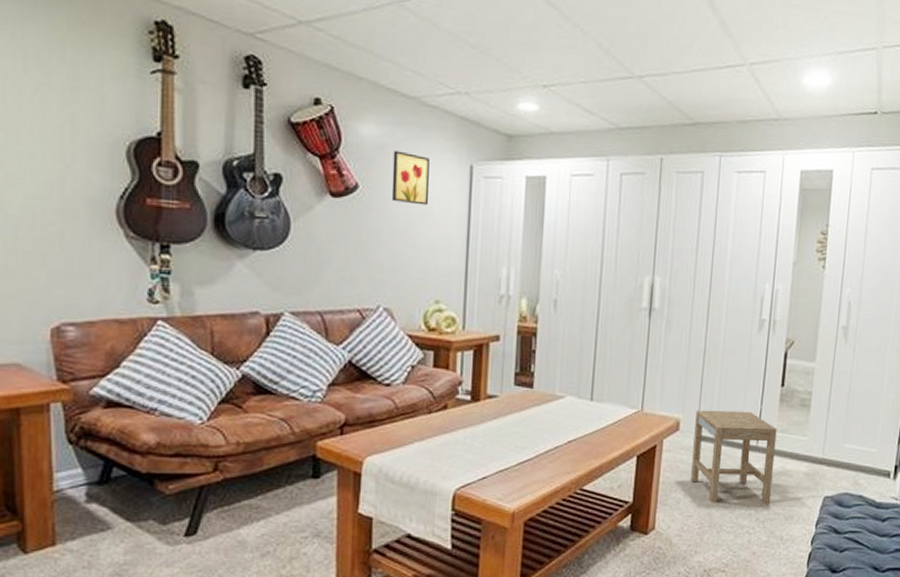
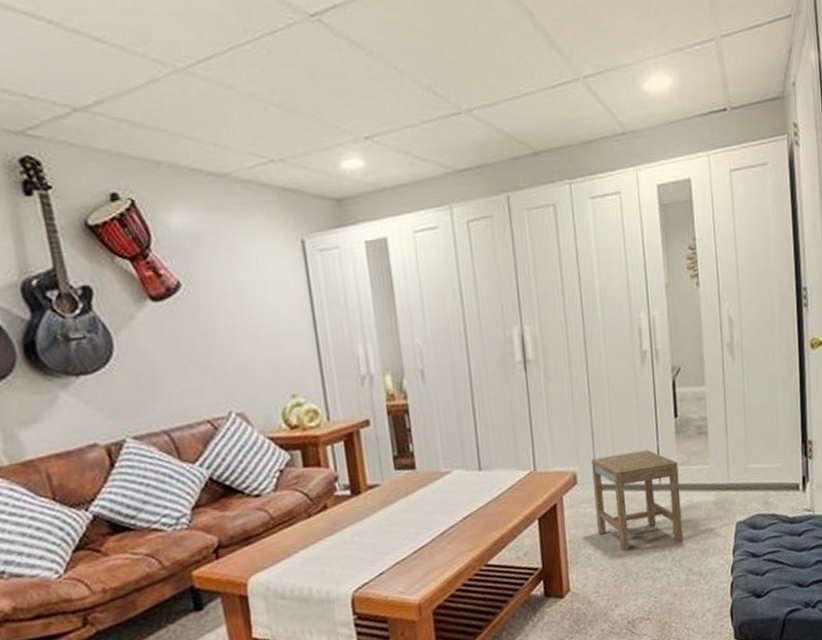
wall art: present [391,150,430,206] -> none [212,237,264,295]

